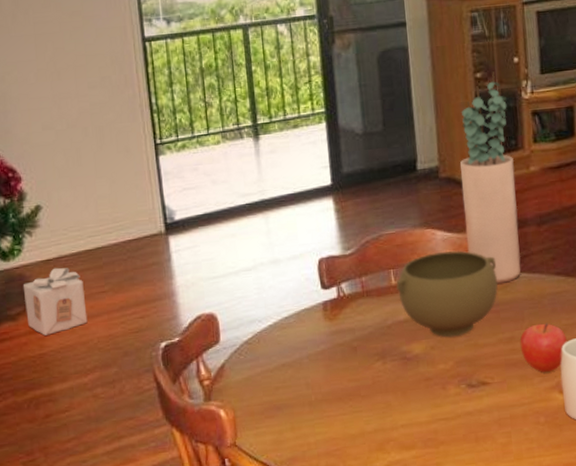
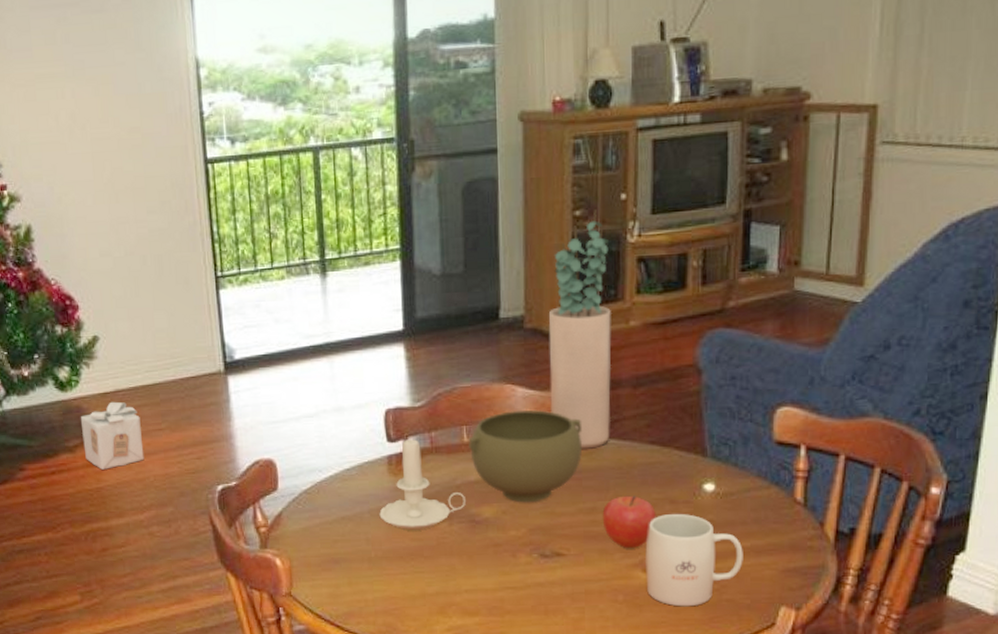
candle: none [317,283,398,372] -> present [379,437,467,531]

